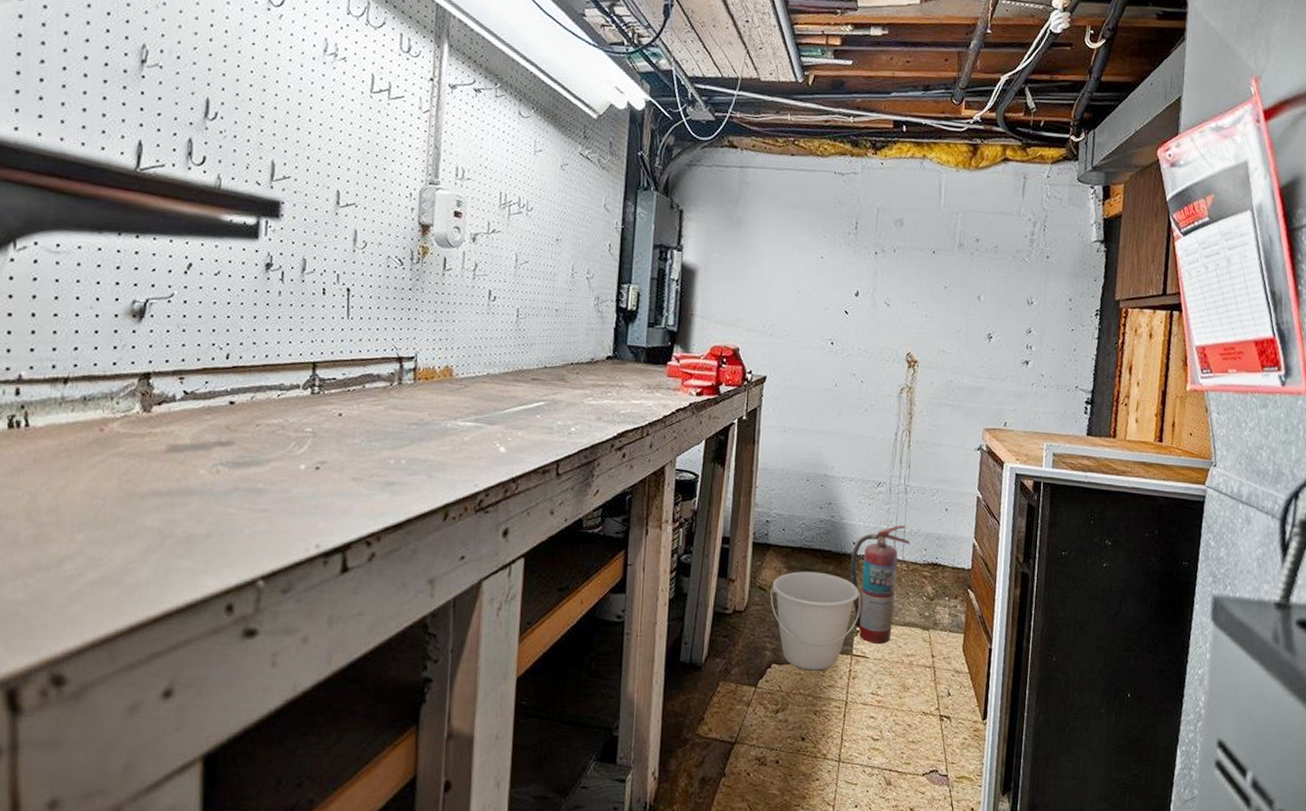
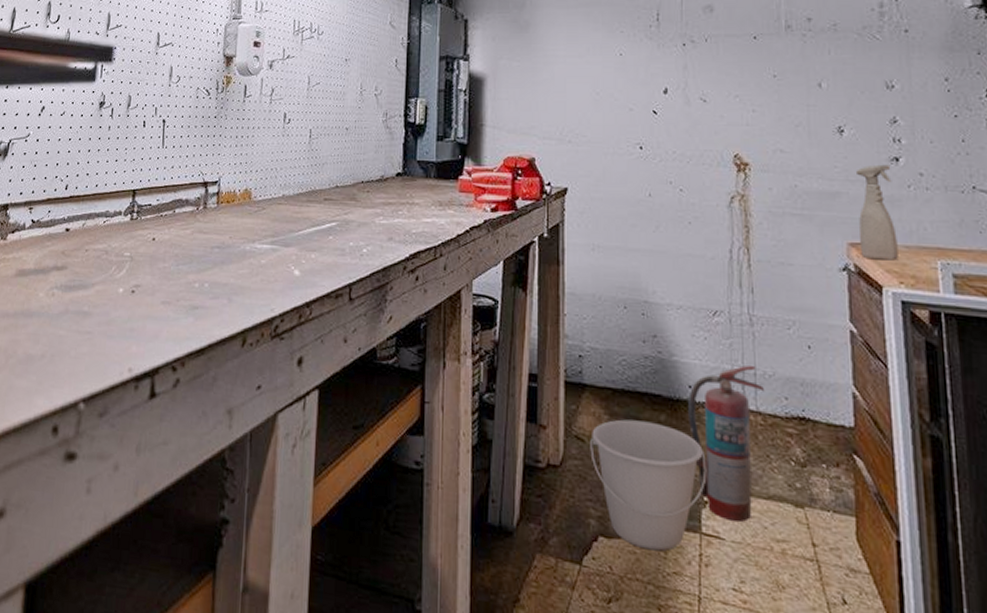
spray bottle: none [992,366,1022,443] -> present [855,164,898,261]

